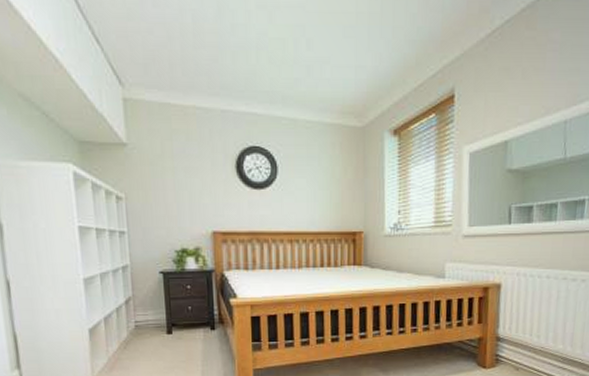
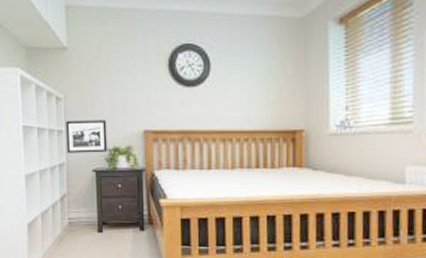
picture frame: none [128,221,175,255] -> present [66,120,107,153]

